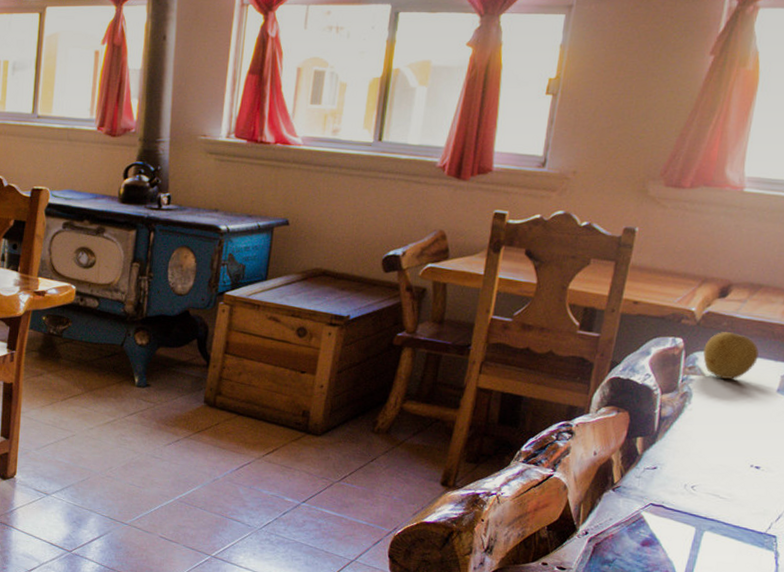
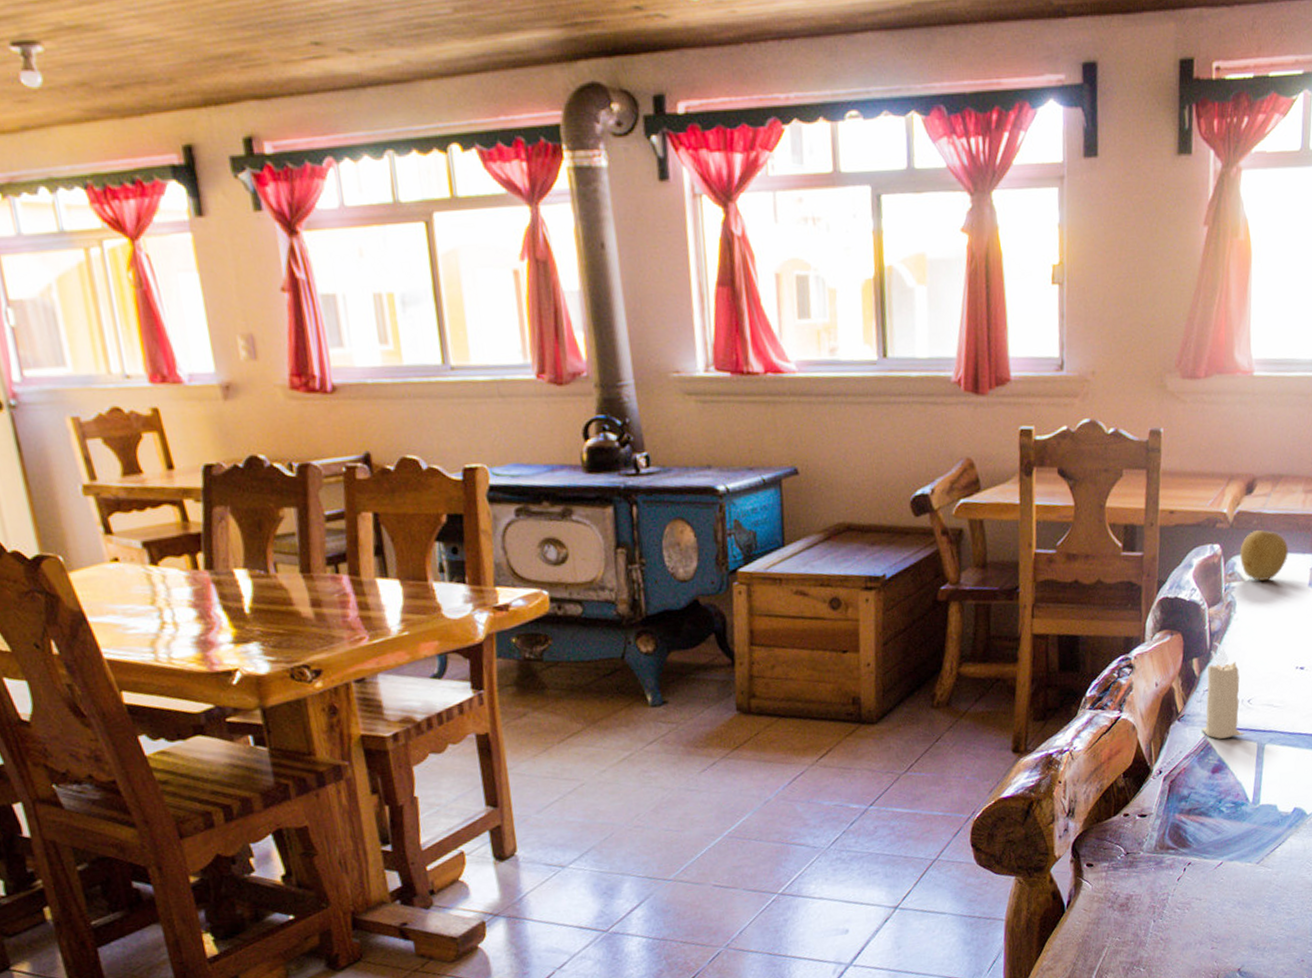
candle: none [636,426,686,518] -> present [1202,642,1245,739]

